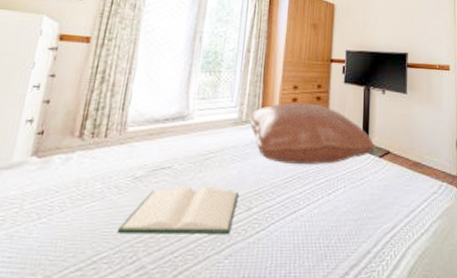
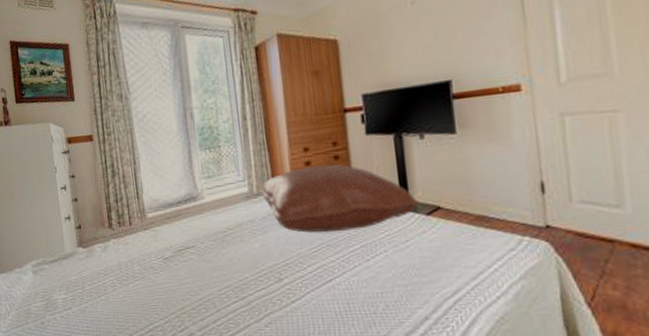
hardback book: present [116,186,239,234] -> none [162,261,267,307]

